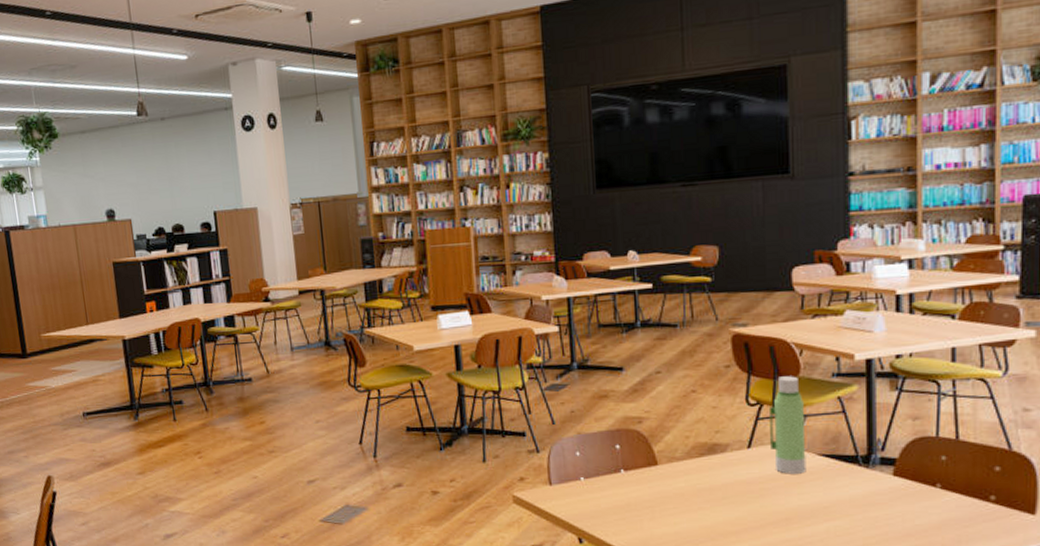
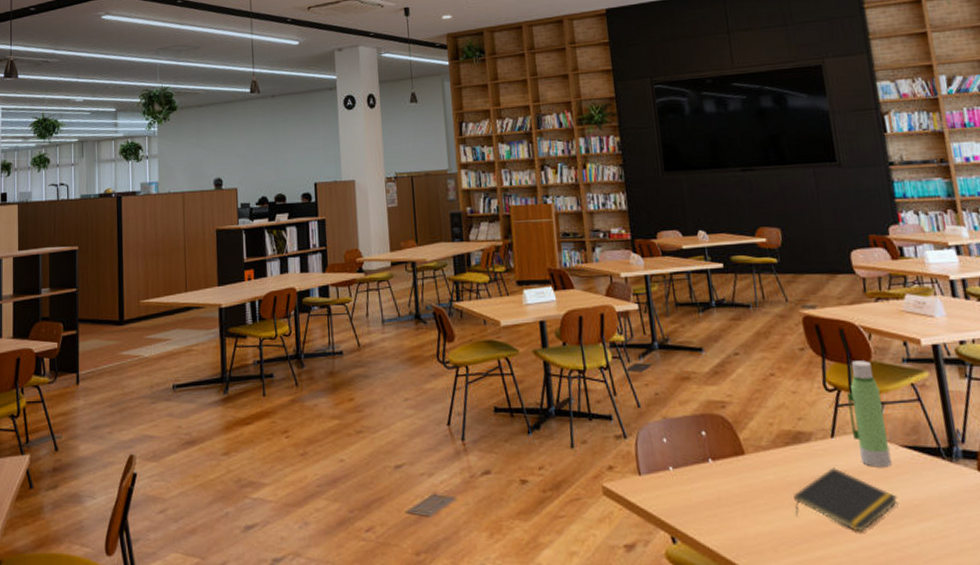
notepad: none [702,475,807,531] -> present [794,468,898,532]

